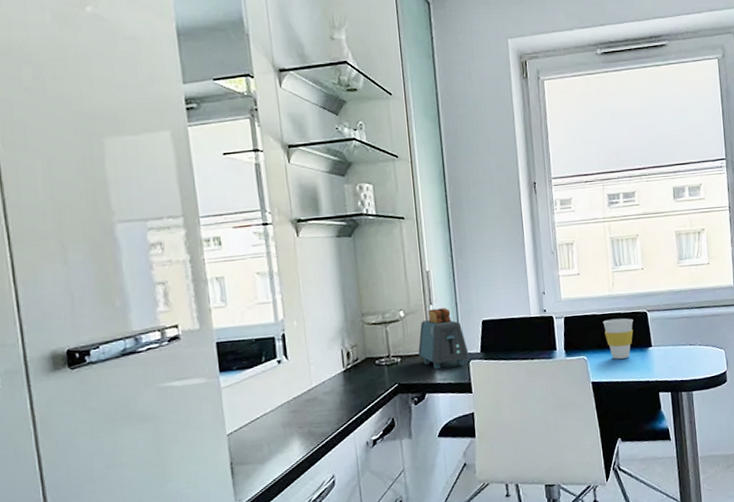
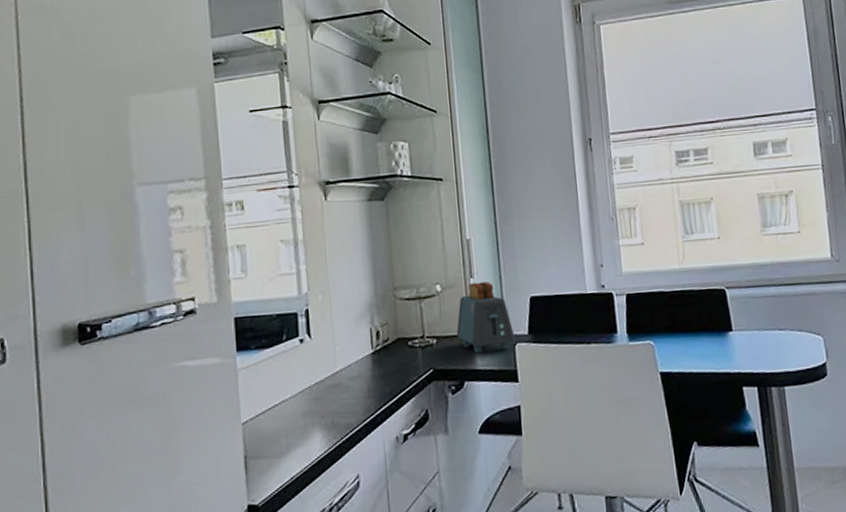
cup: present [602,318,634,359] -> none [672,296,710,345]

